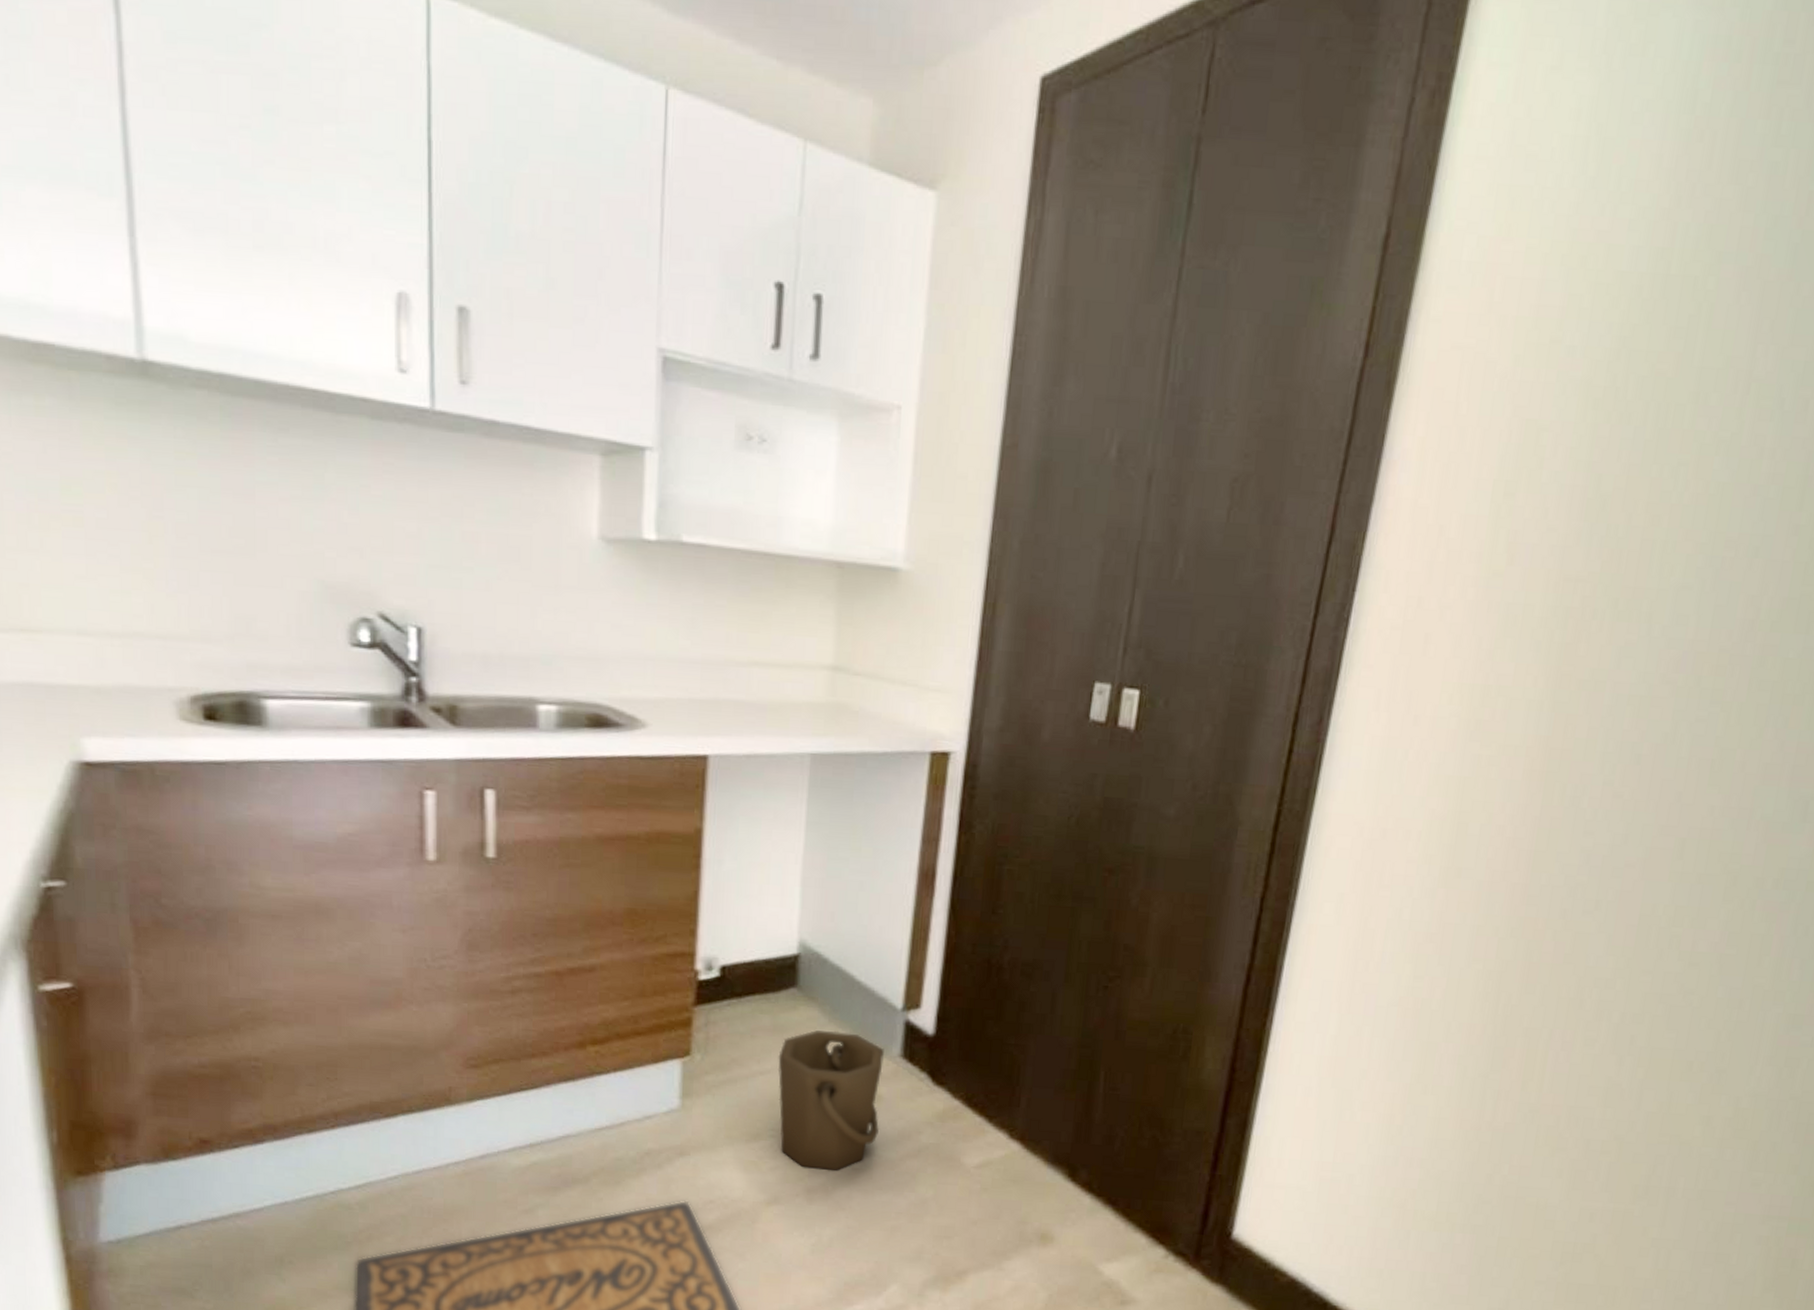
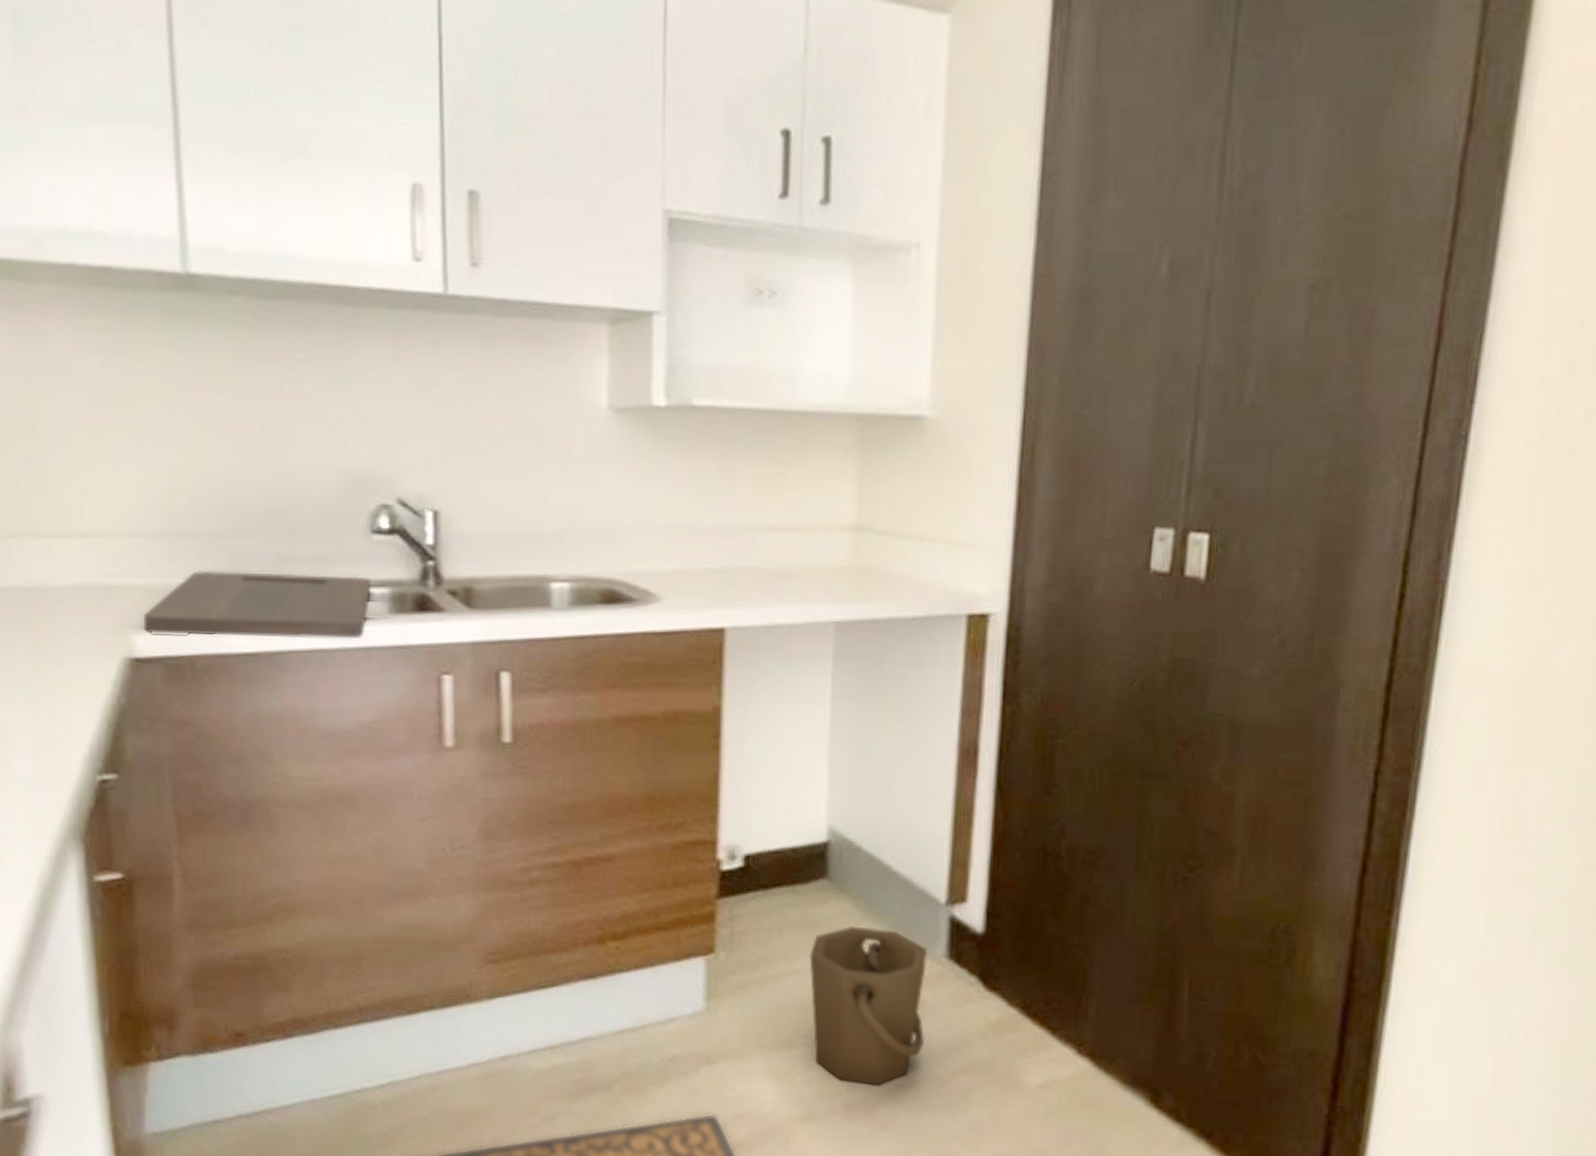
cutting board: none [95,673,351,752] -> present [144,570,372,640]

